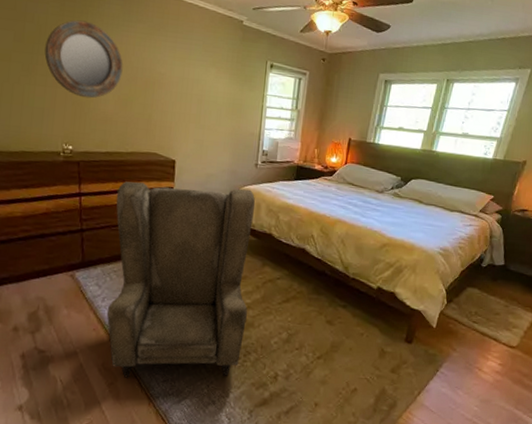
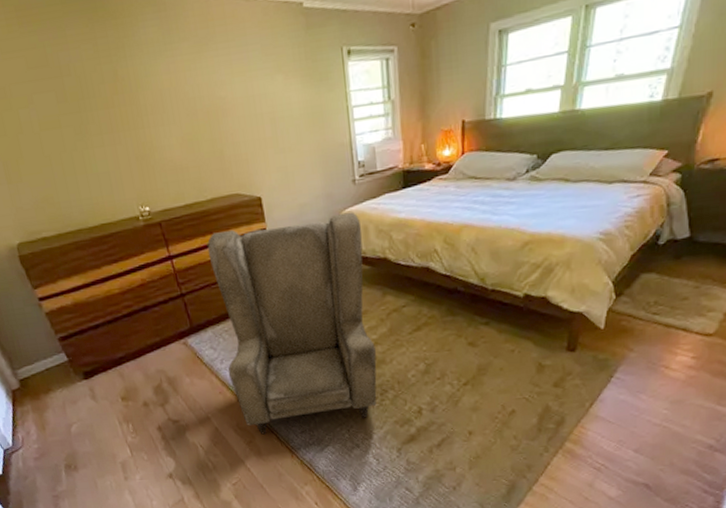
home mirror: present [44,20,123,99] -> none [89,56,180,149]

